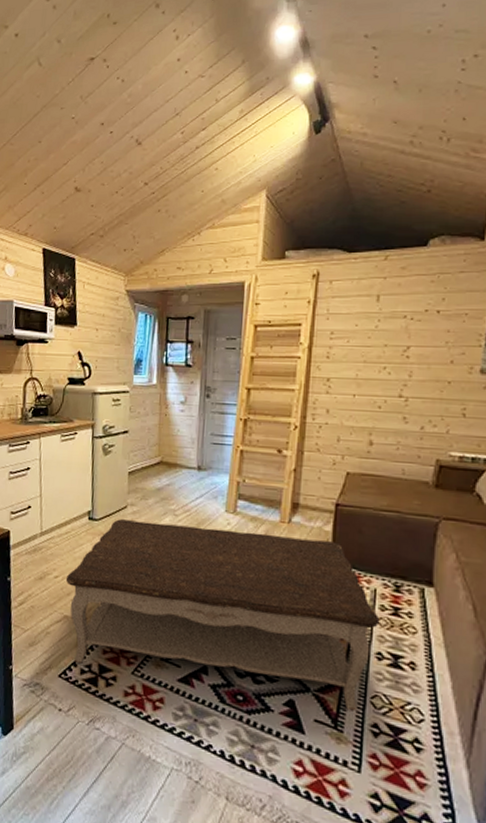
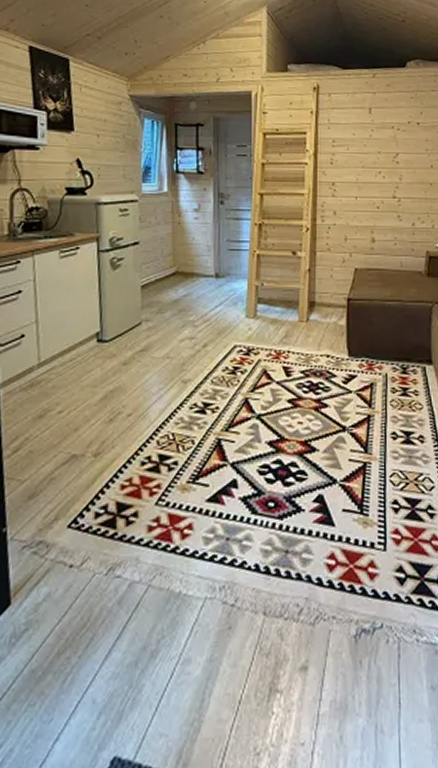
coffee table: present [65,519,380,712] -> none [72,334,392,506]

